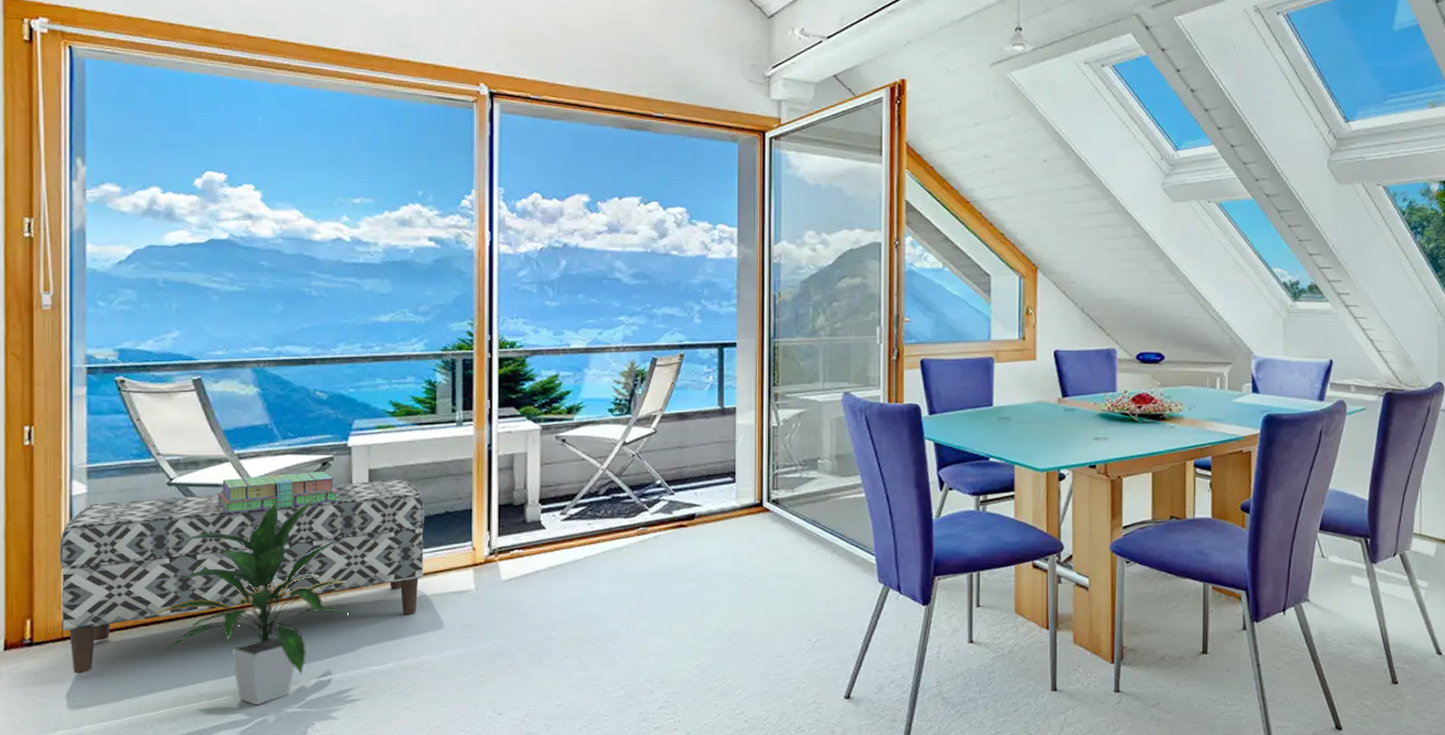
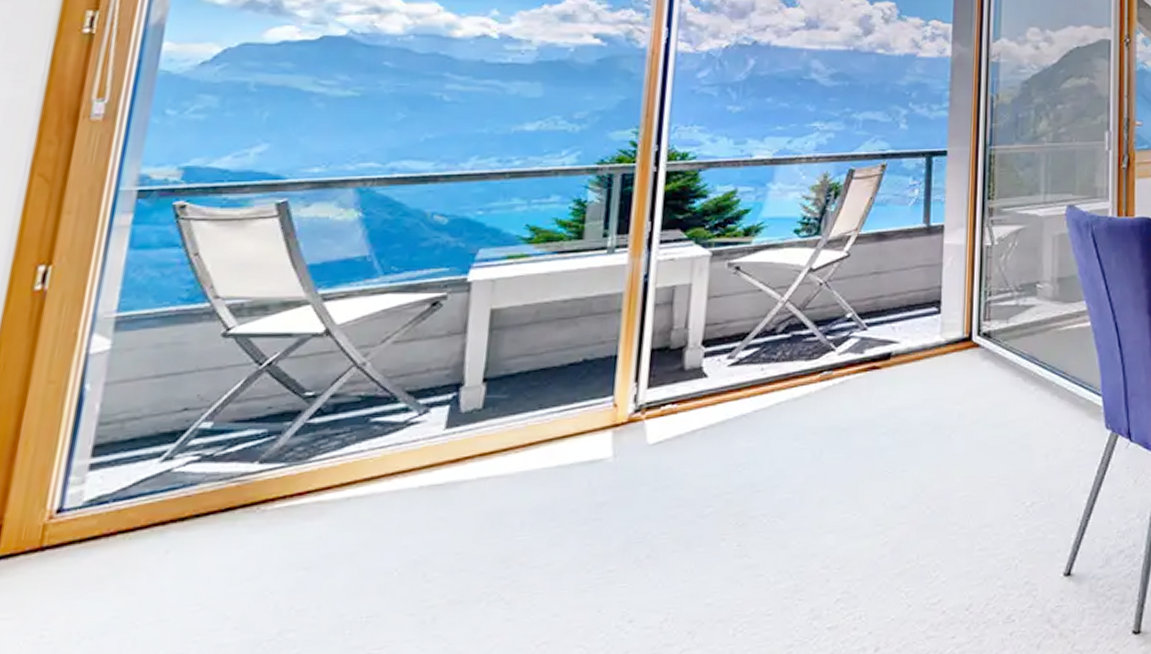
bench: present [60,479,424,674] -> none [41,320,557,597]
indoor plant: present [152,496,347,705] -> none [174,345,447,627]
stack of books: present [218,471,339,514] -> none [287,313,449,372]

